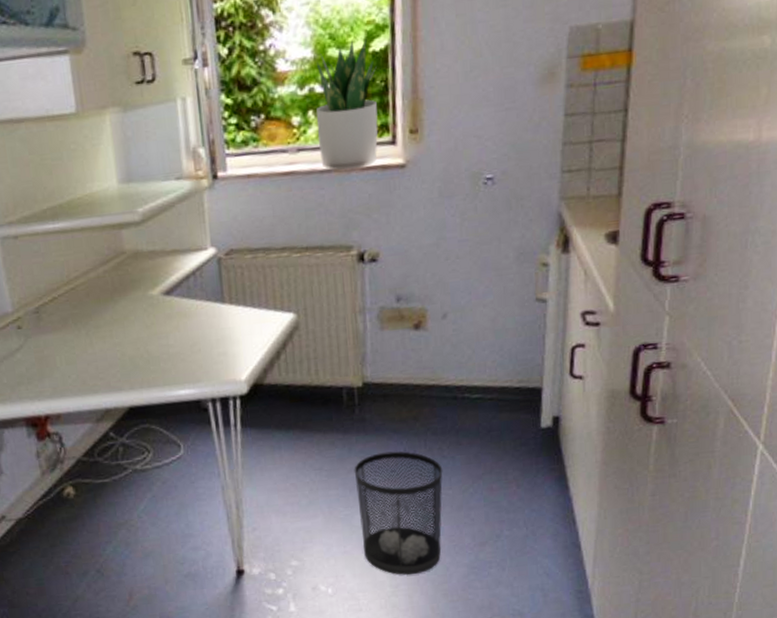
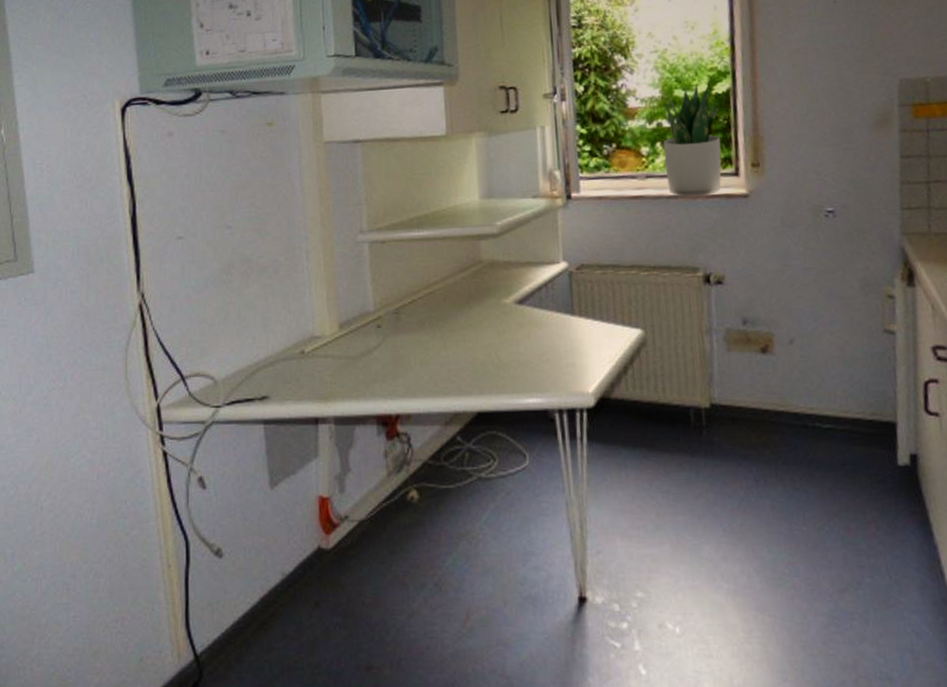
waste bin: present [354,451,443,575] -> none [702,479,798,619]

